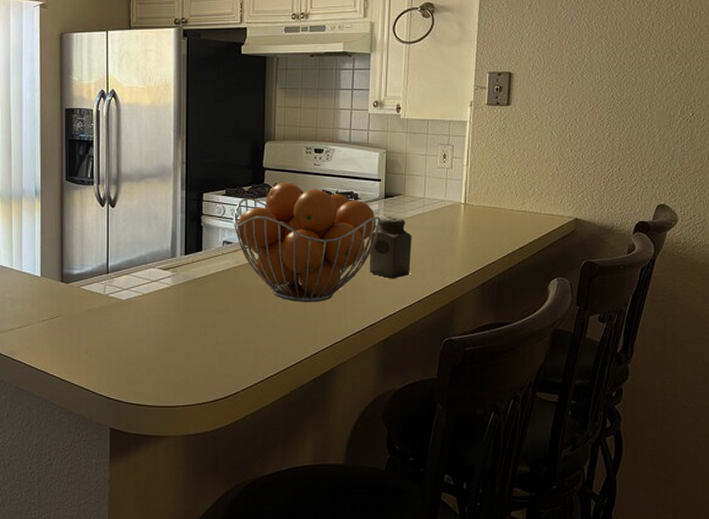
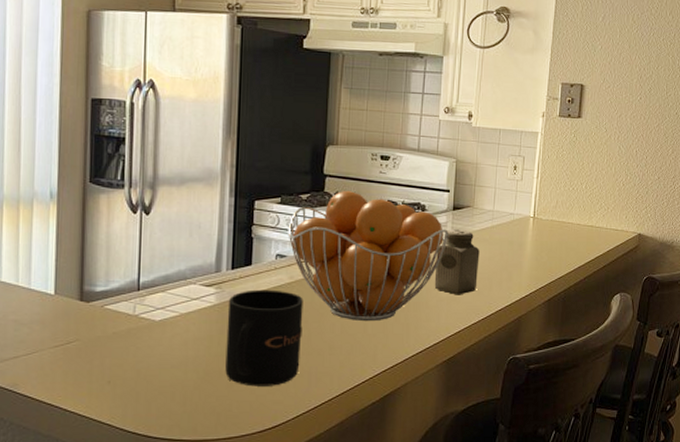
mug: none [182,273,248,360] -> present [225,289,303,387]

